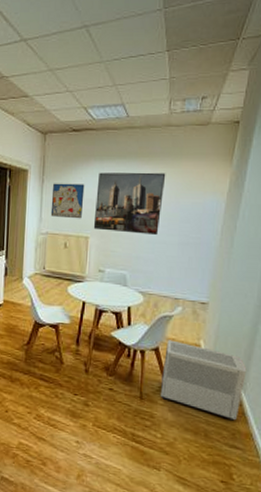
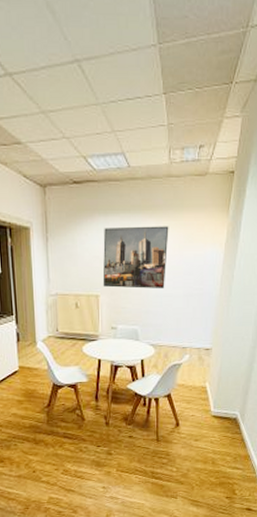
wall art: present [50,183,85,219] -> none [57,240,91,278]
air purifier: present [161,340,247,421] -> none [175,385,245,447]

